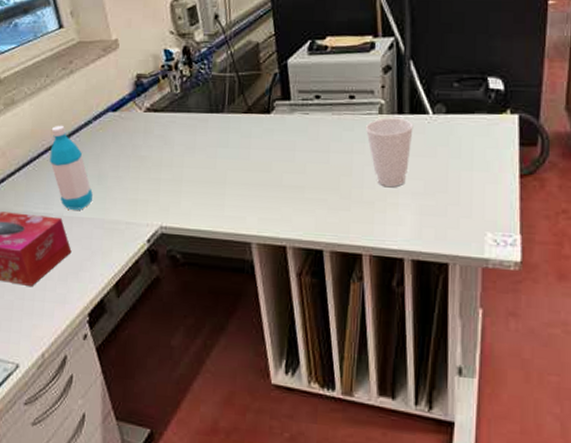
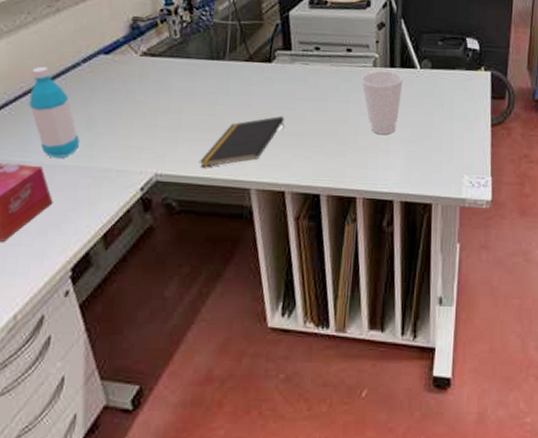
notepad: none [201,168,286,220] -> present [199,115,285,167]

